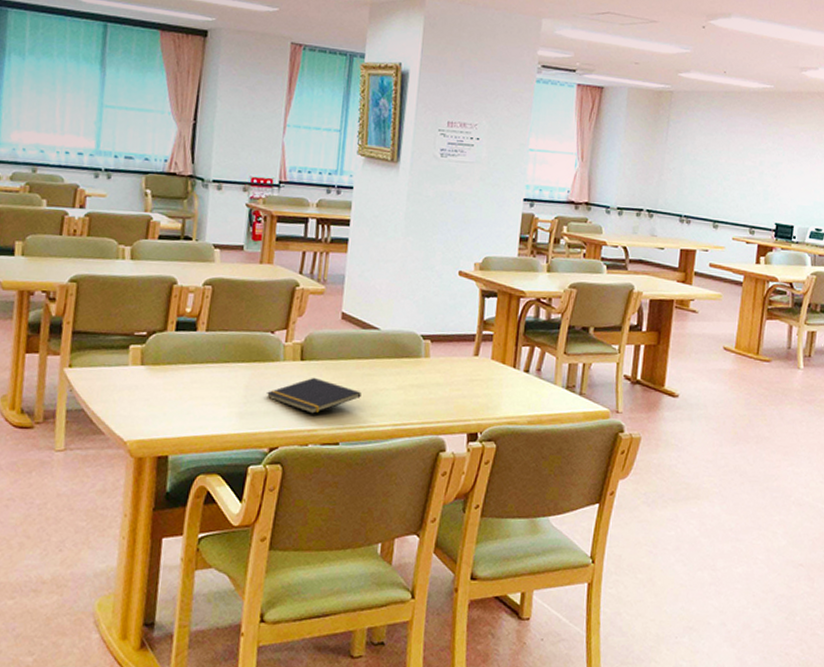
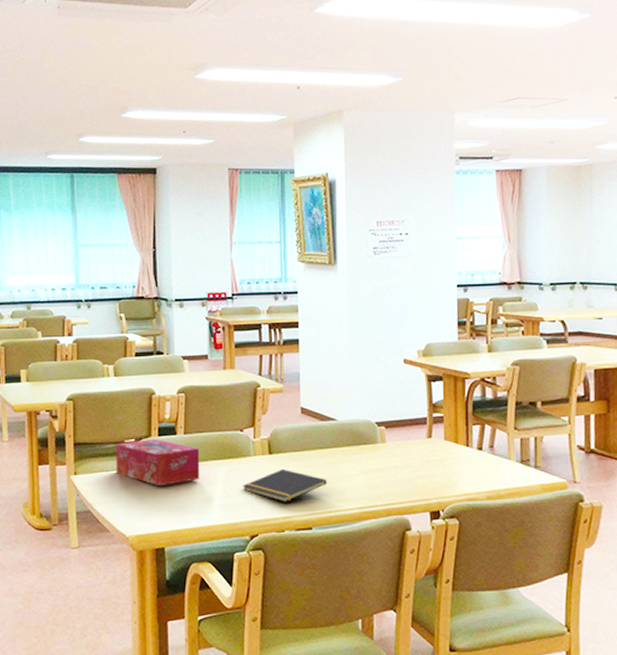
tissue box: none [120,333,222,388] -> present [116,439,200,487]

